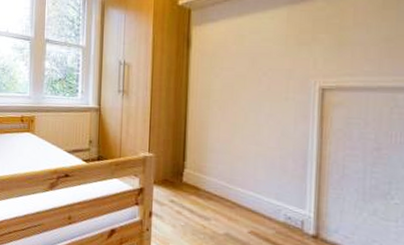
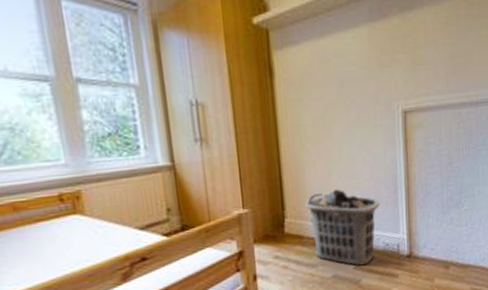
clothes hamper: none [205,151,285,233] -> present [305,189,380,266]

